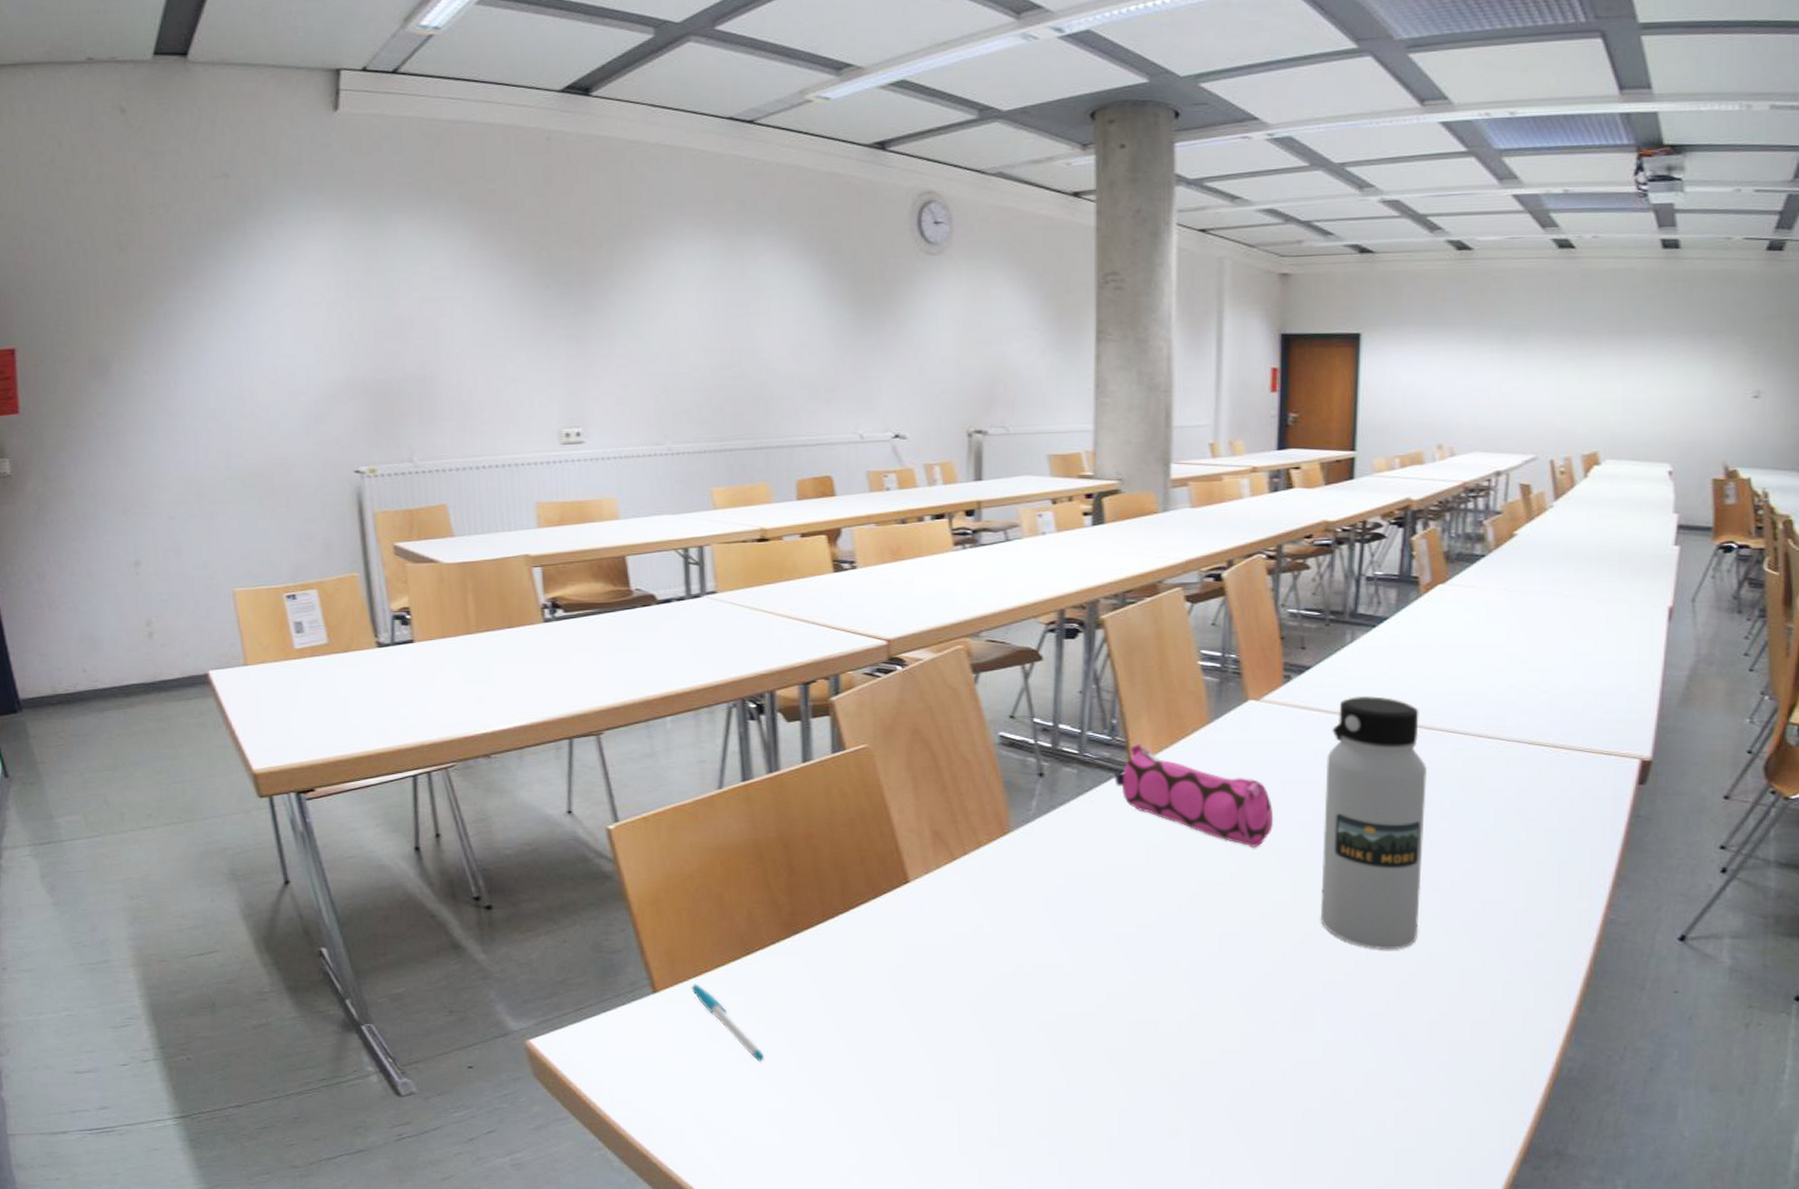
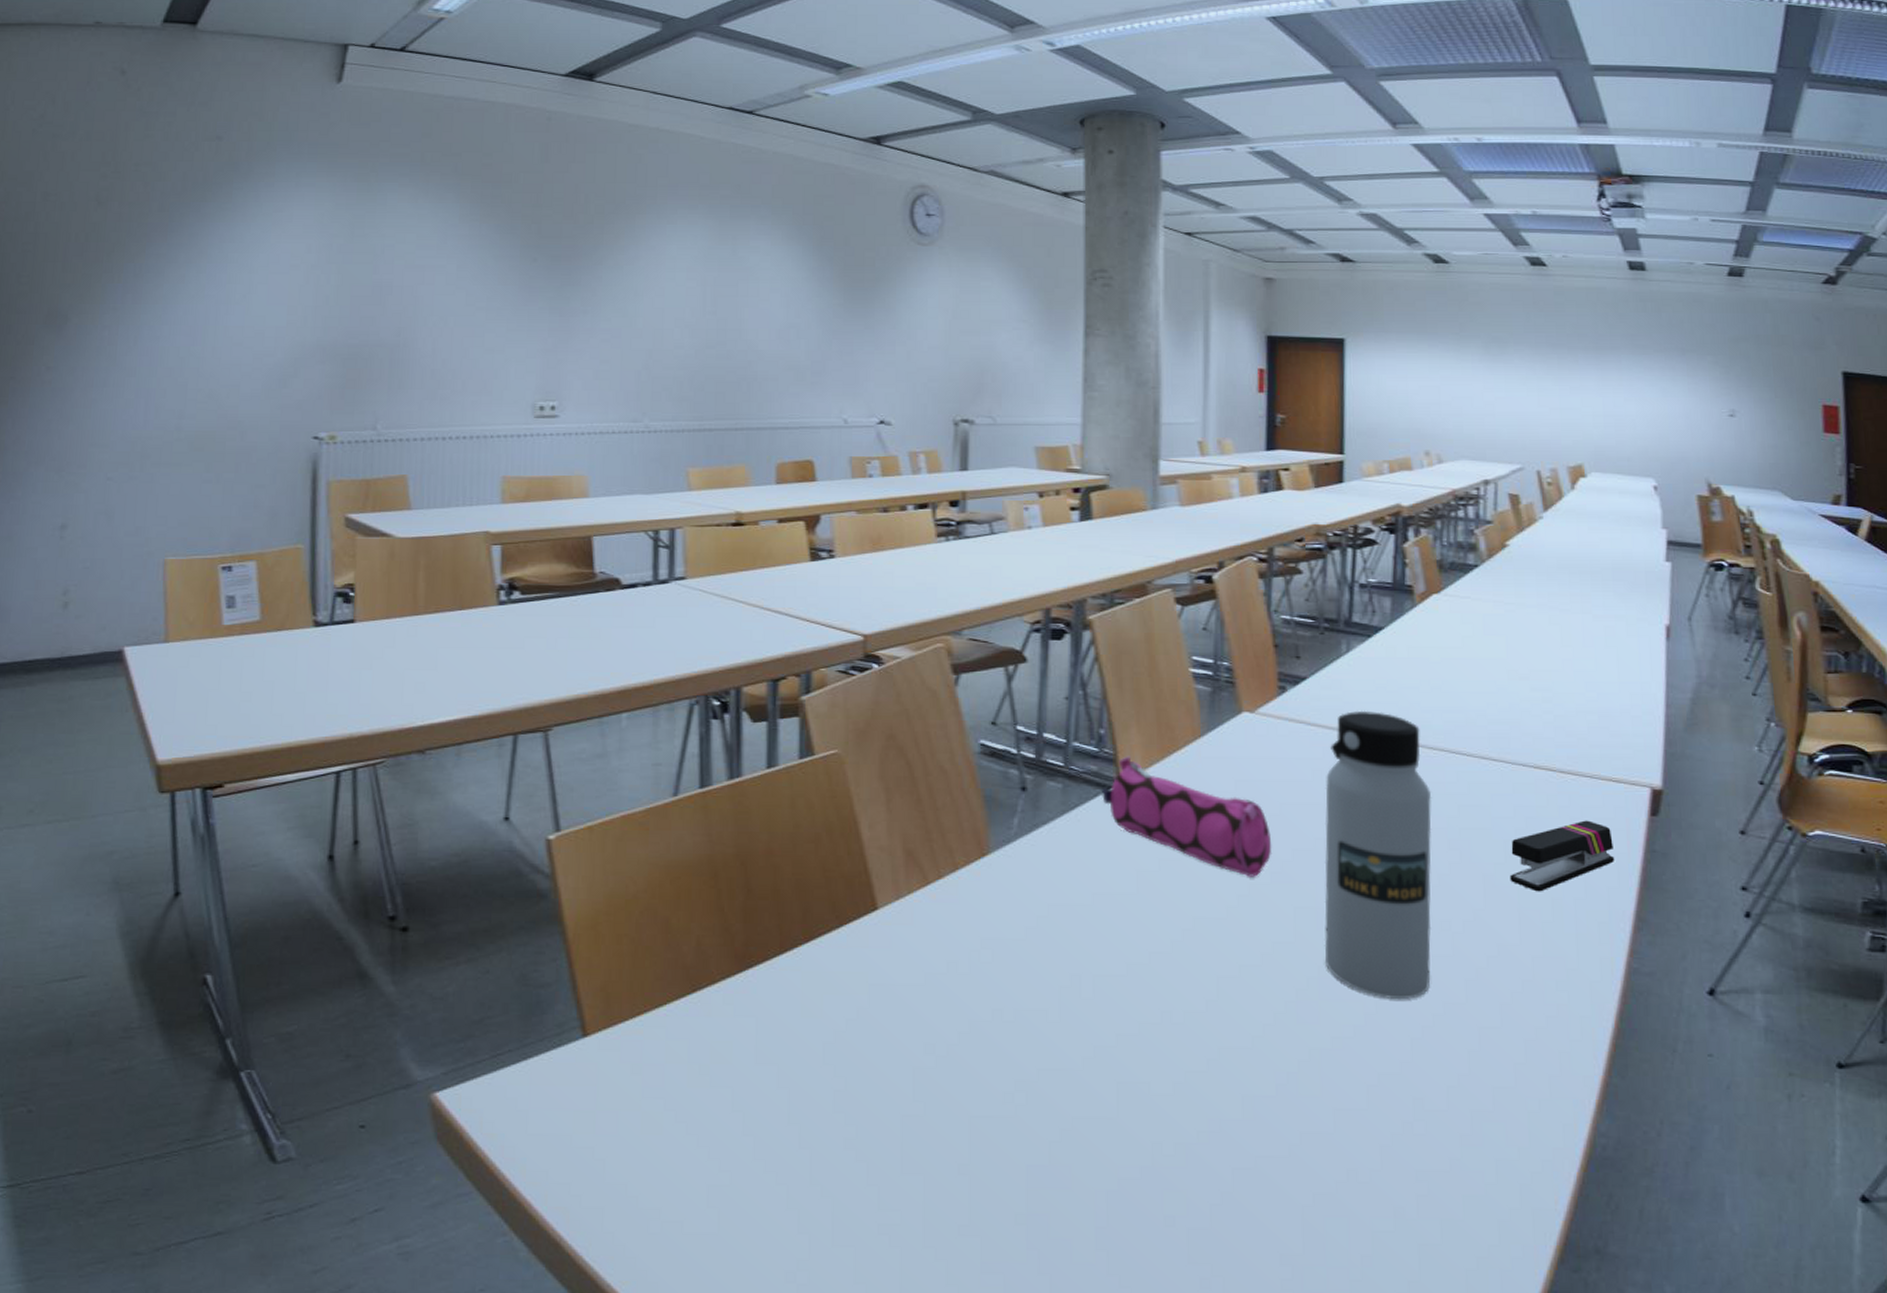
pen: present [691,984,765,1062] -> none [626,1026,706,1125]
stapler: none [1498,790,1601,855] -> present [1509,820,1615,892]

